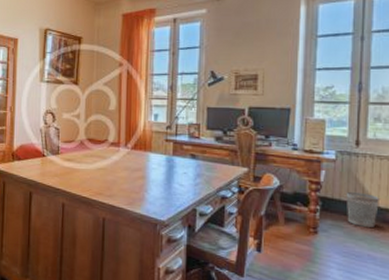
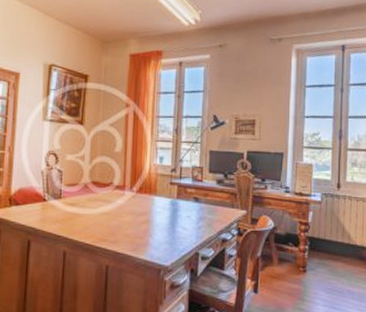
wastebasket: present [346,191,379,228] -> none [329,231,356,265]

